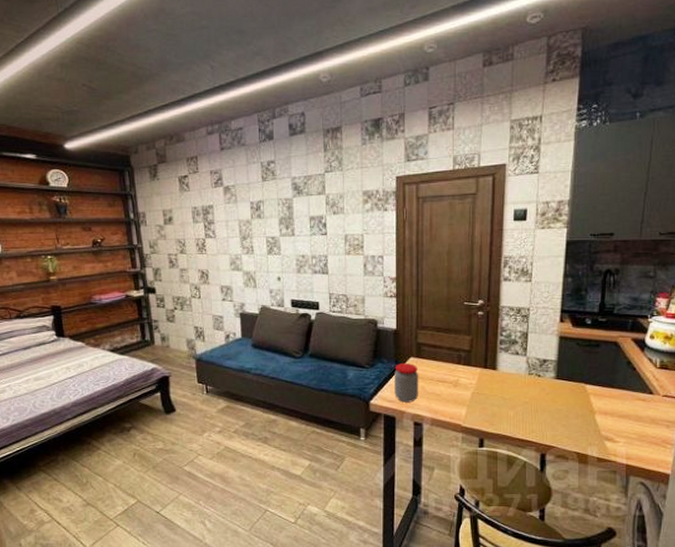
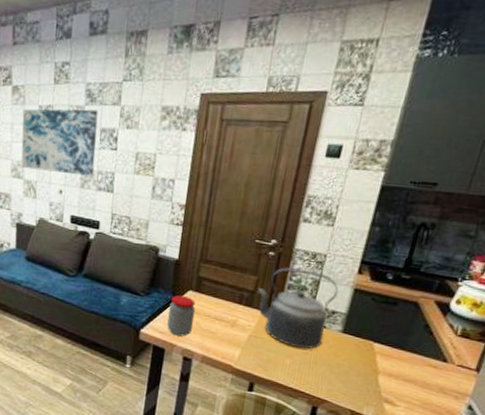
wall art: none [235,201,308,262] -> present [21,108,98,177]
kettle: none [474,323,546,399] -> present [258,267,339,349]

